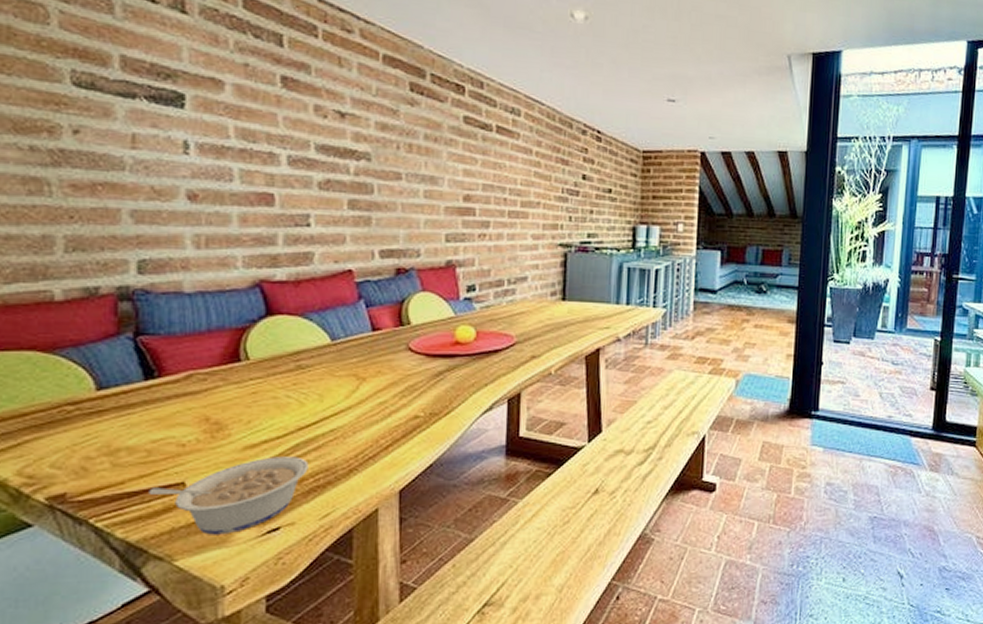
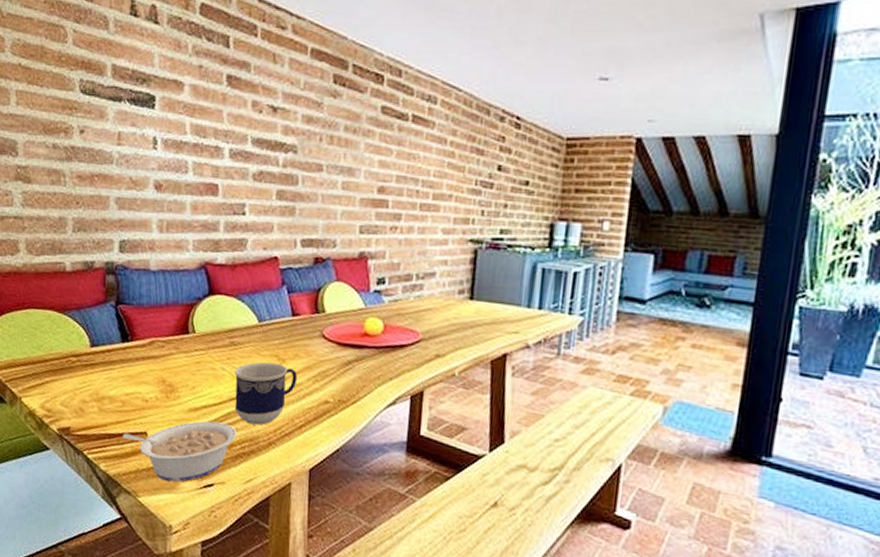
cup: none [302,383,381,453] -> present [234,362,298,426]

